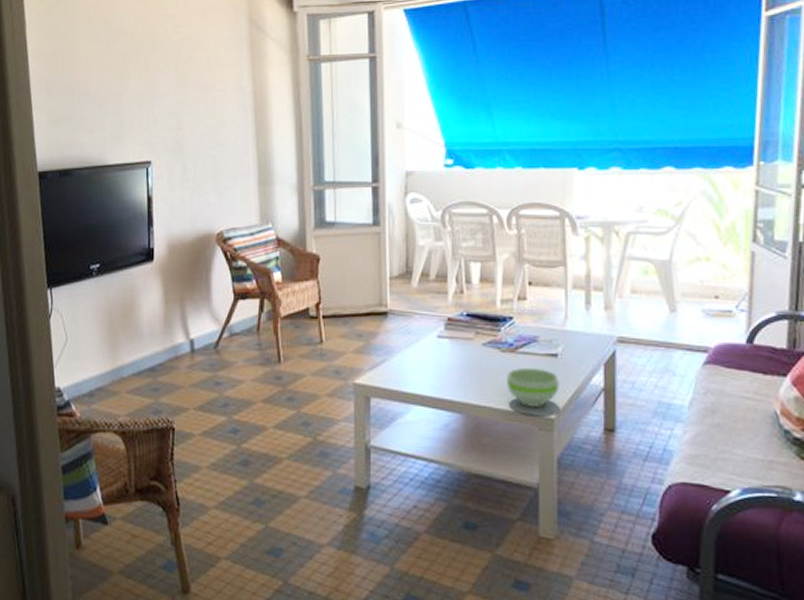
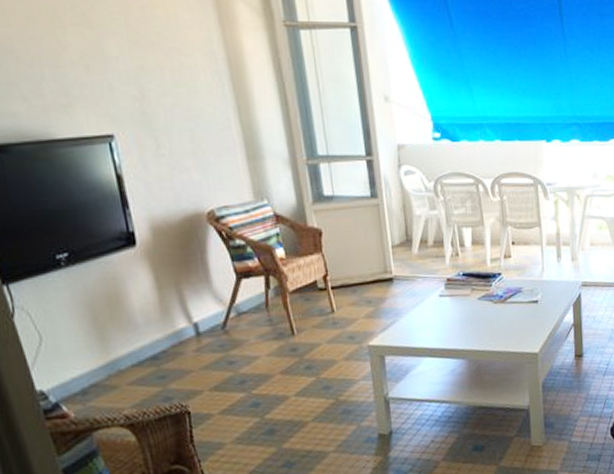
bowl: present [507,367,559,407] -> none [499,313,541,346]

